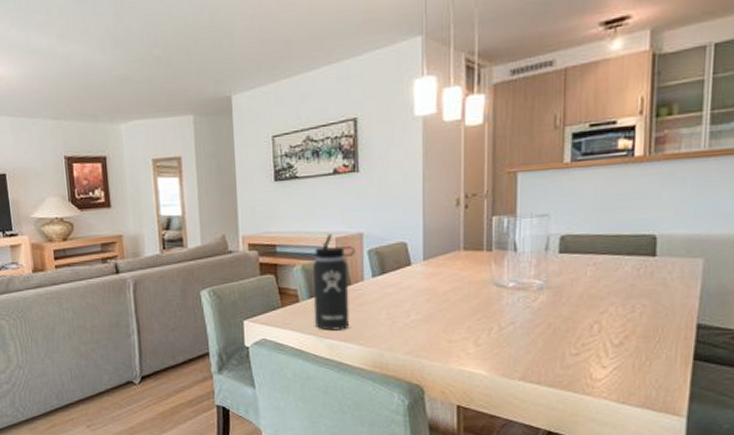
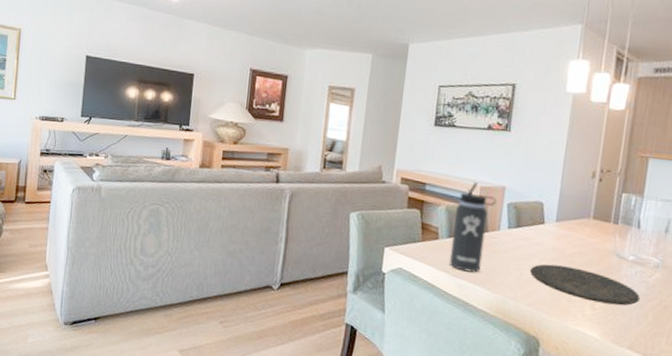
plate: none [403,305,527,338] -> present [530,263,641,306]

